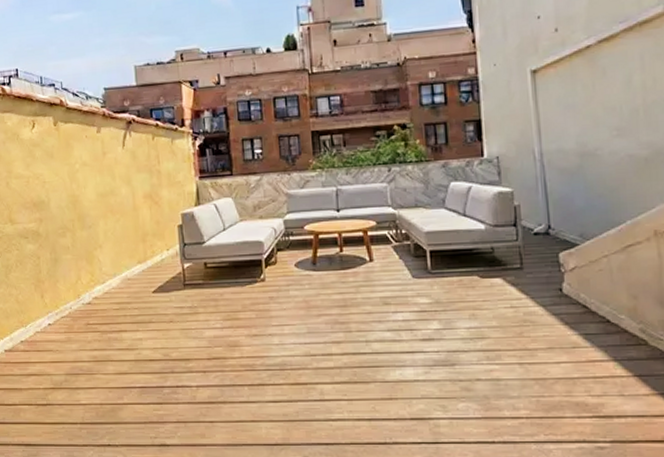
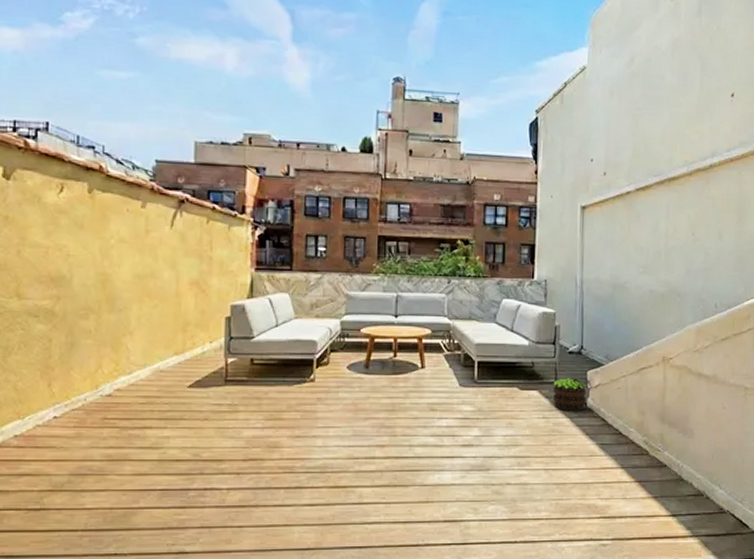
potted plant: none [518,262,560,300] -> present [553,378,586,412]

